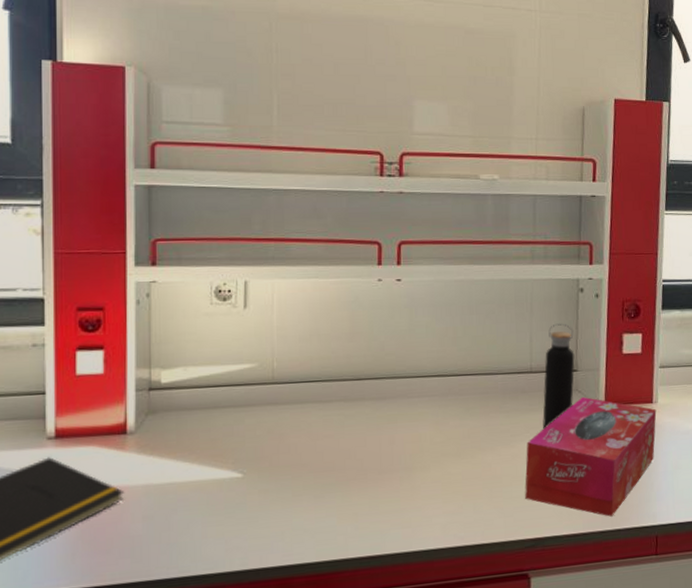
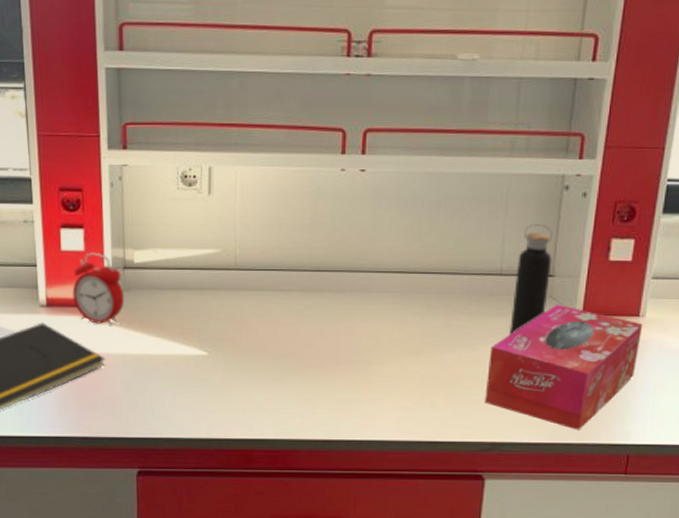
alarm clock: none [87,374,149,455] -> present [72,252,125,326]

